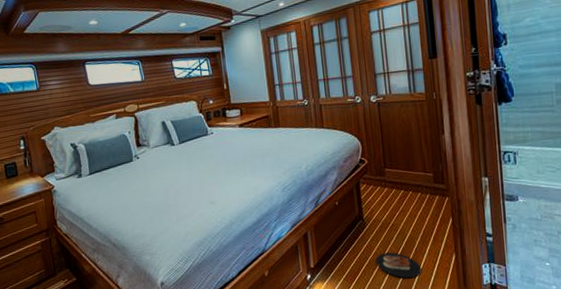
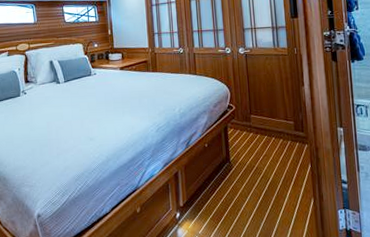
slippers: present [375,252,422,278] -> none [240,194,283,220]

